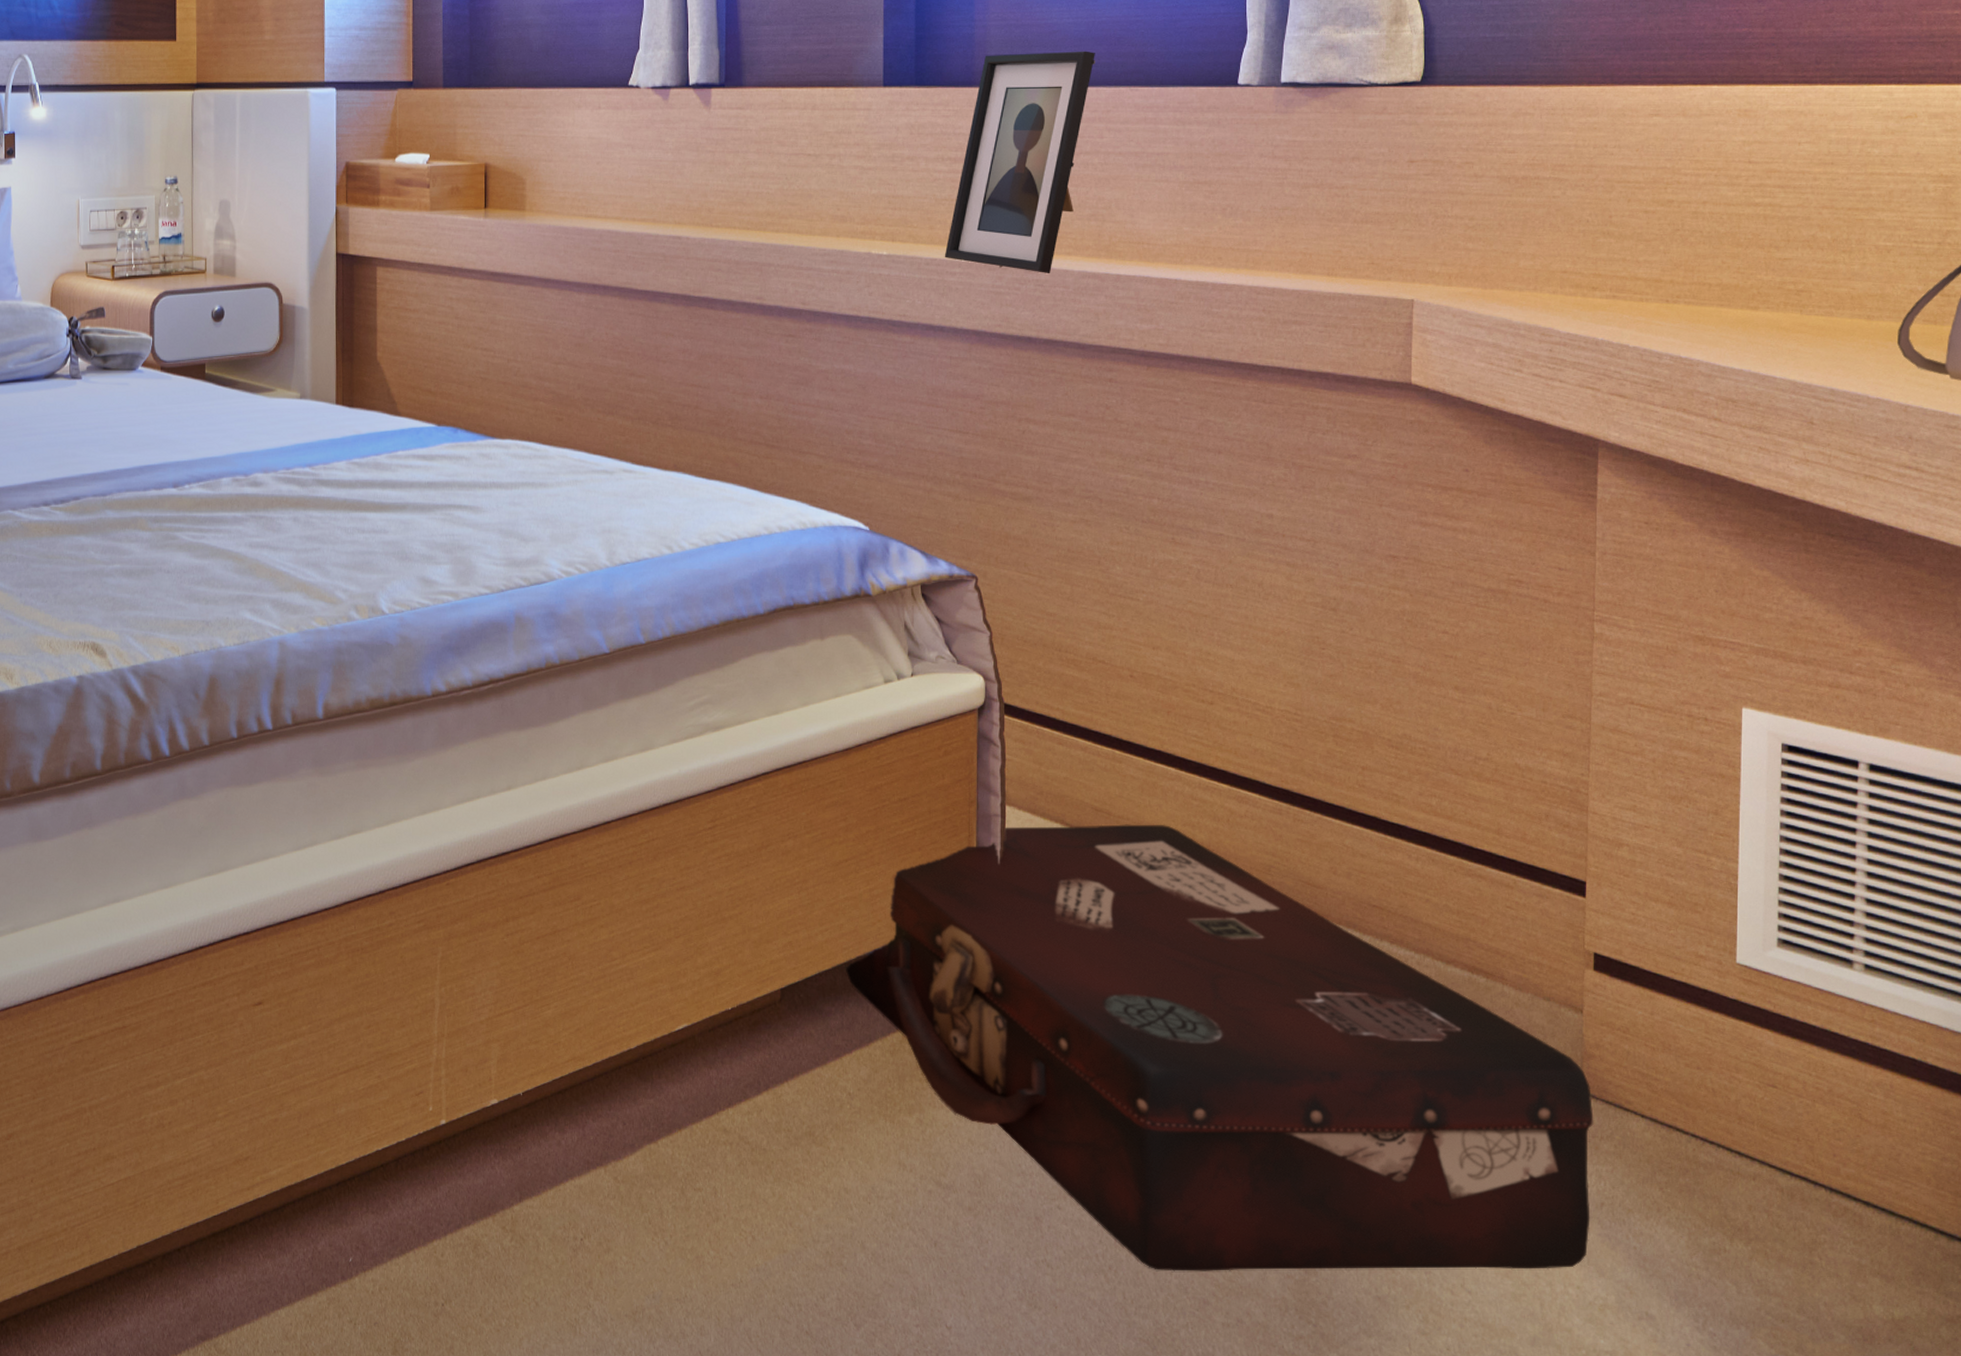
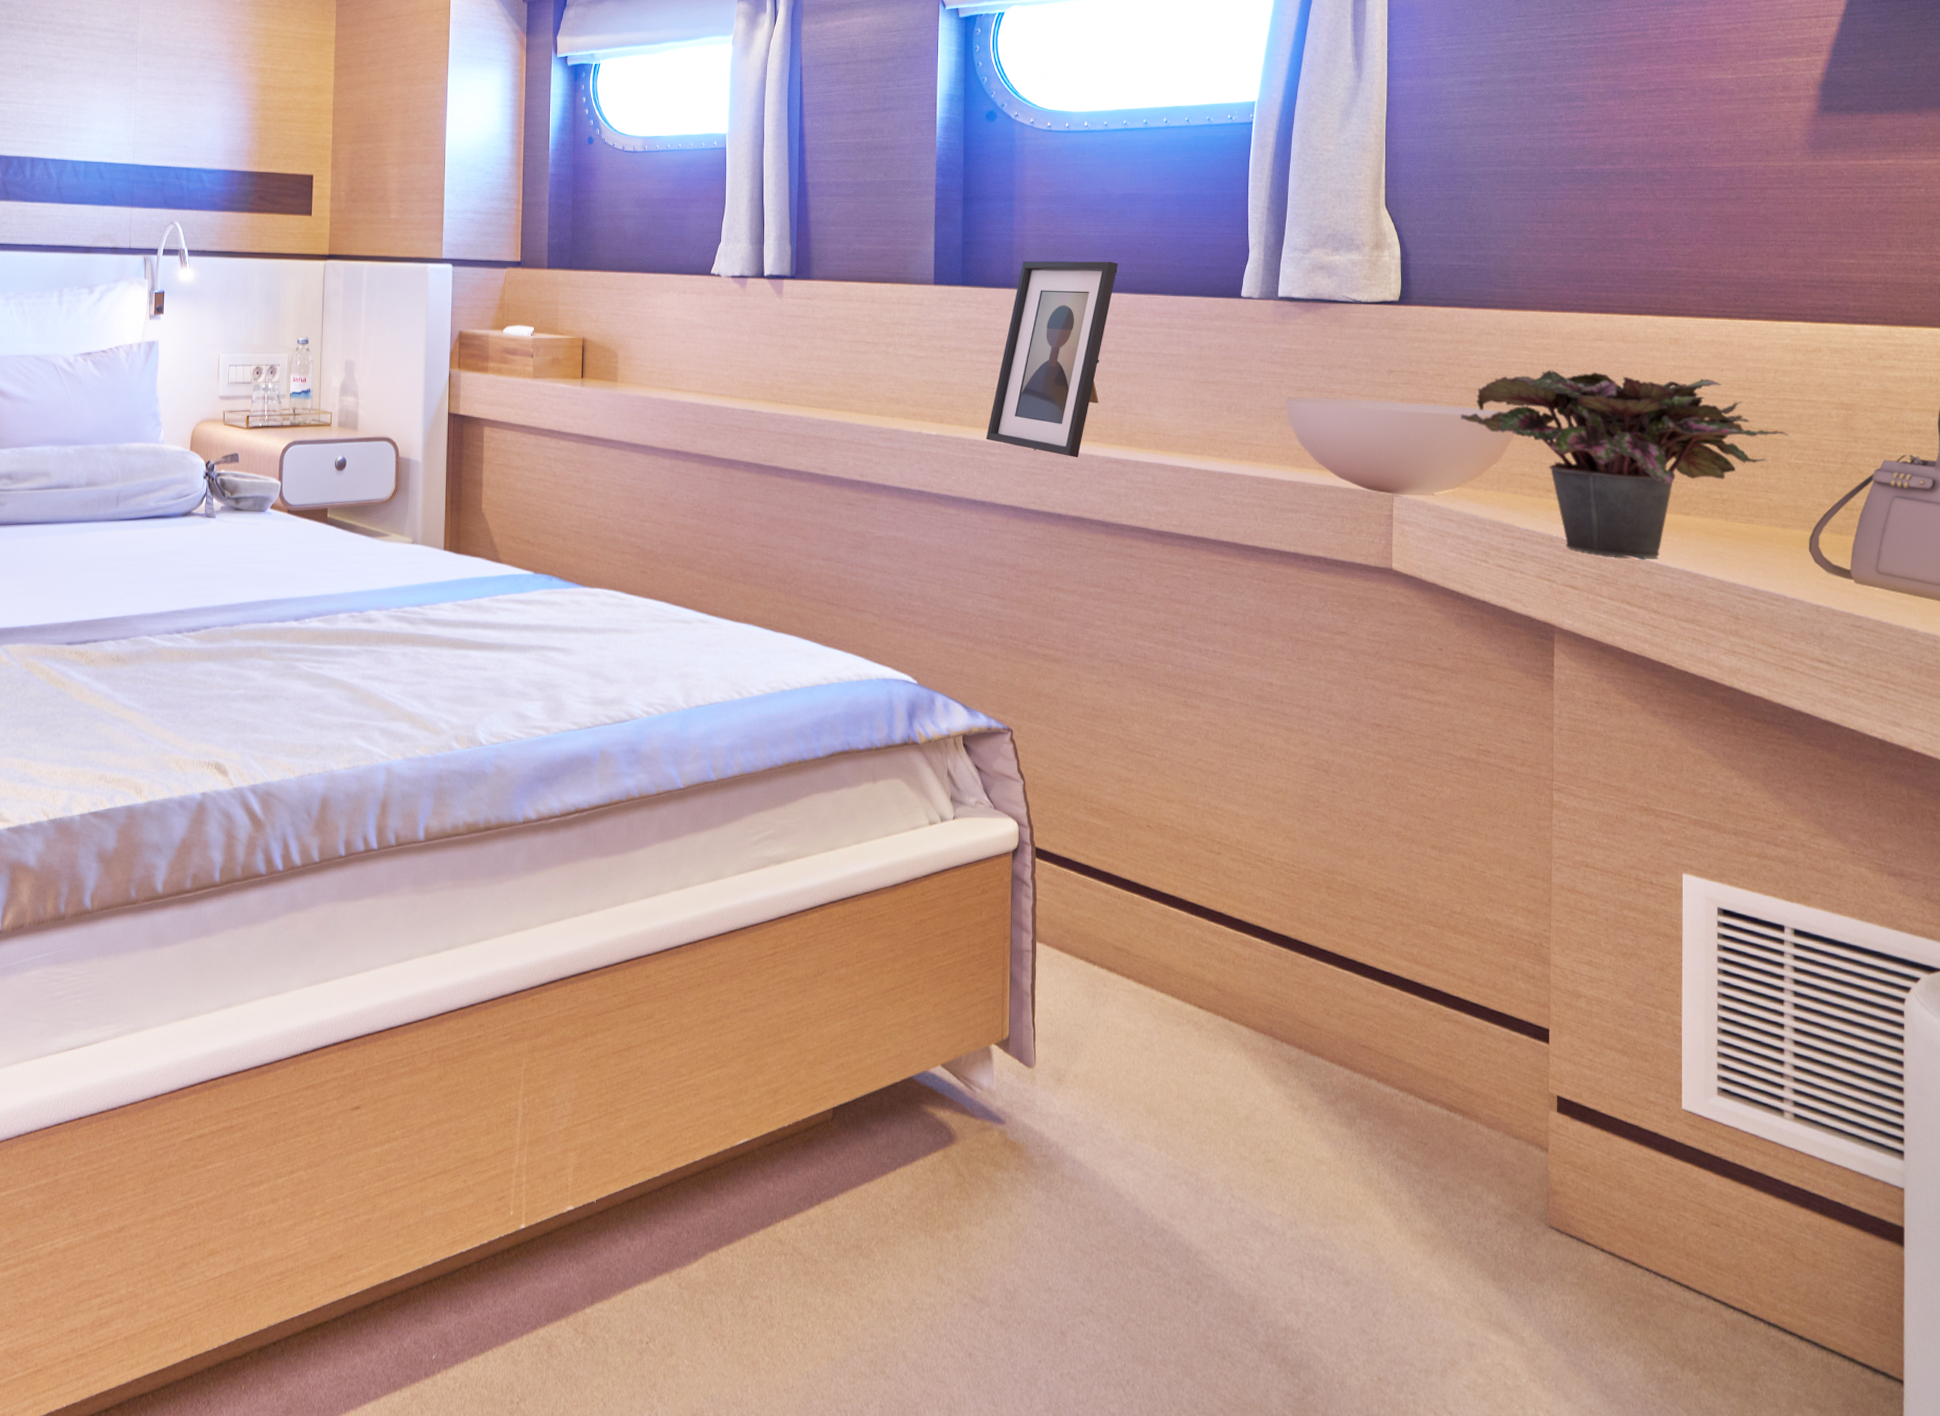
suitcase: present [845,824,1594,1271] -> none [891,962,1559,1393]
decorative bowl: none [1288,194,1555,300] -> present [1285,397,1515,496]
potted plant: none [1492,152,1877,361] -> present [1461,370,1789,559]

